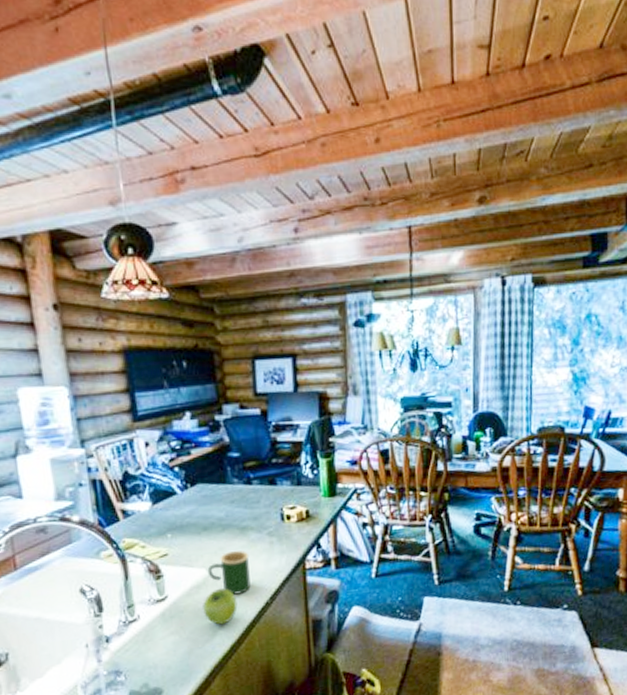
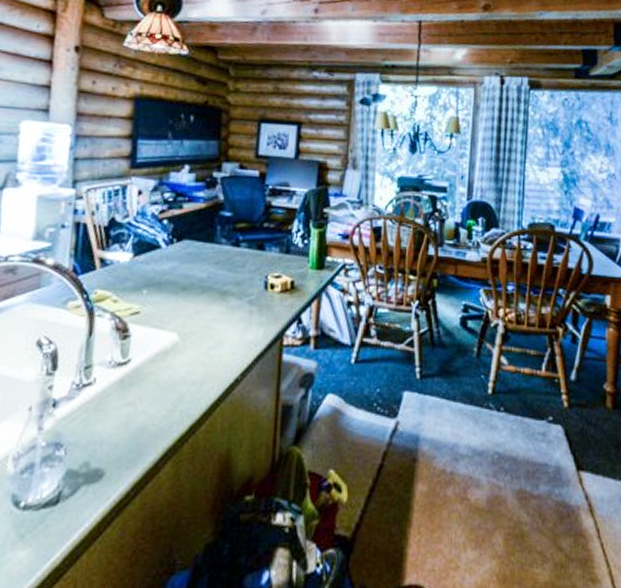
fruit: present [202,588,238,625] -> none [165,358,205,400]
mug: present [207,550,251,595] -> none [178,316,226,366]

